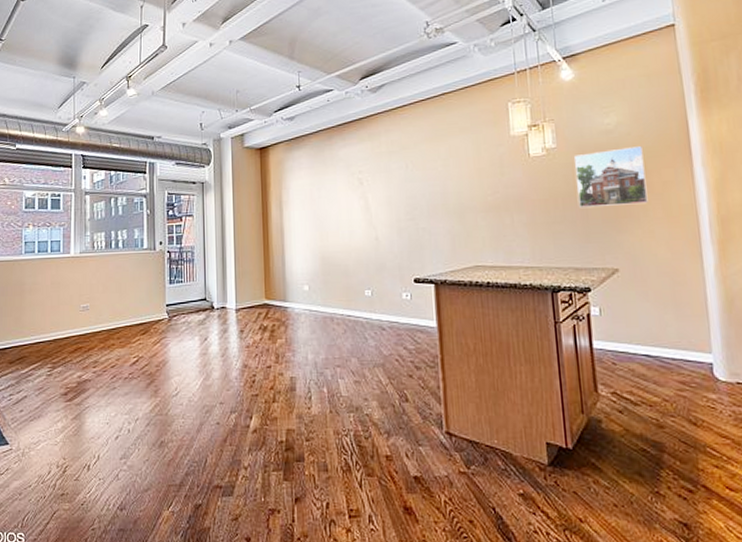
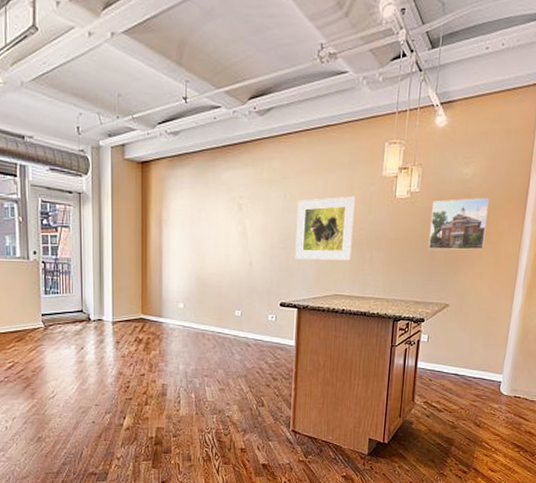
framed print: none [421,159,489,230] -> present [295,196,355,261]

